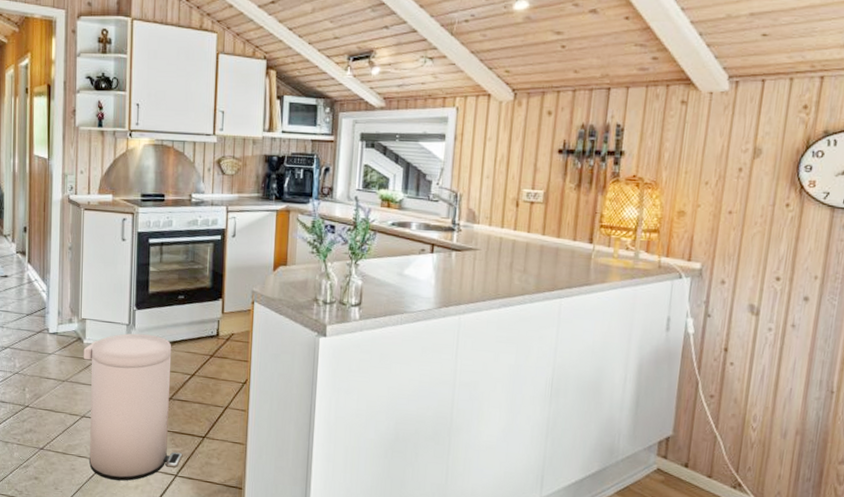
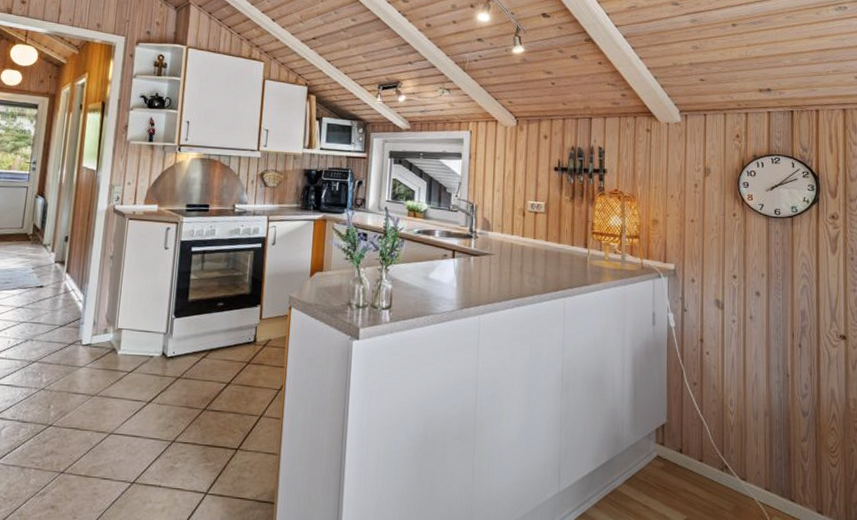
pedal bin: present [83,333,183,481] -> none [113,342,215,503]

